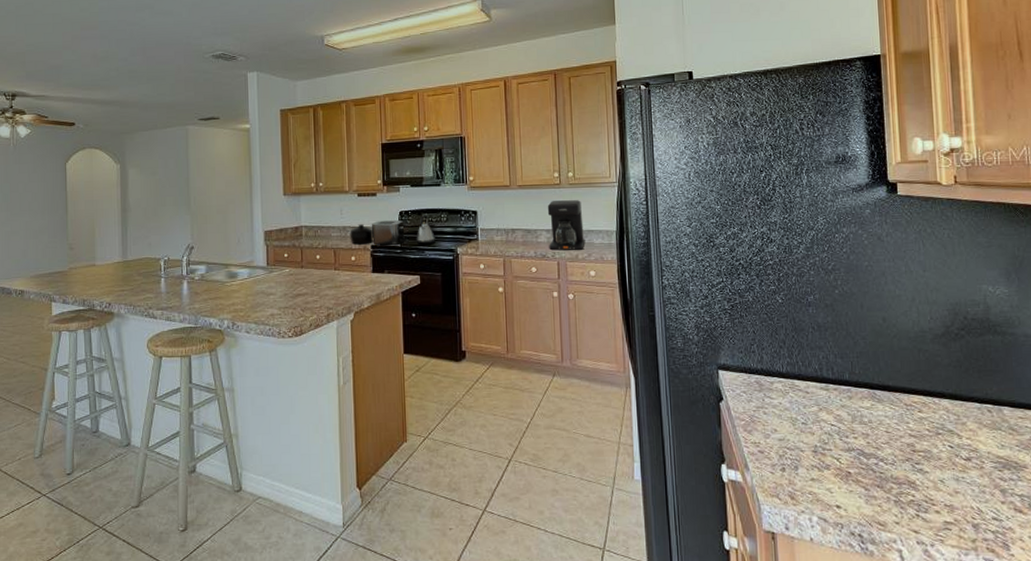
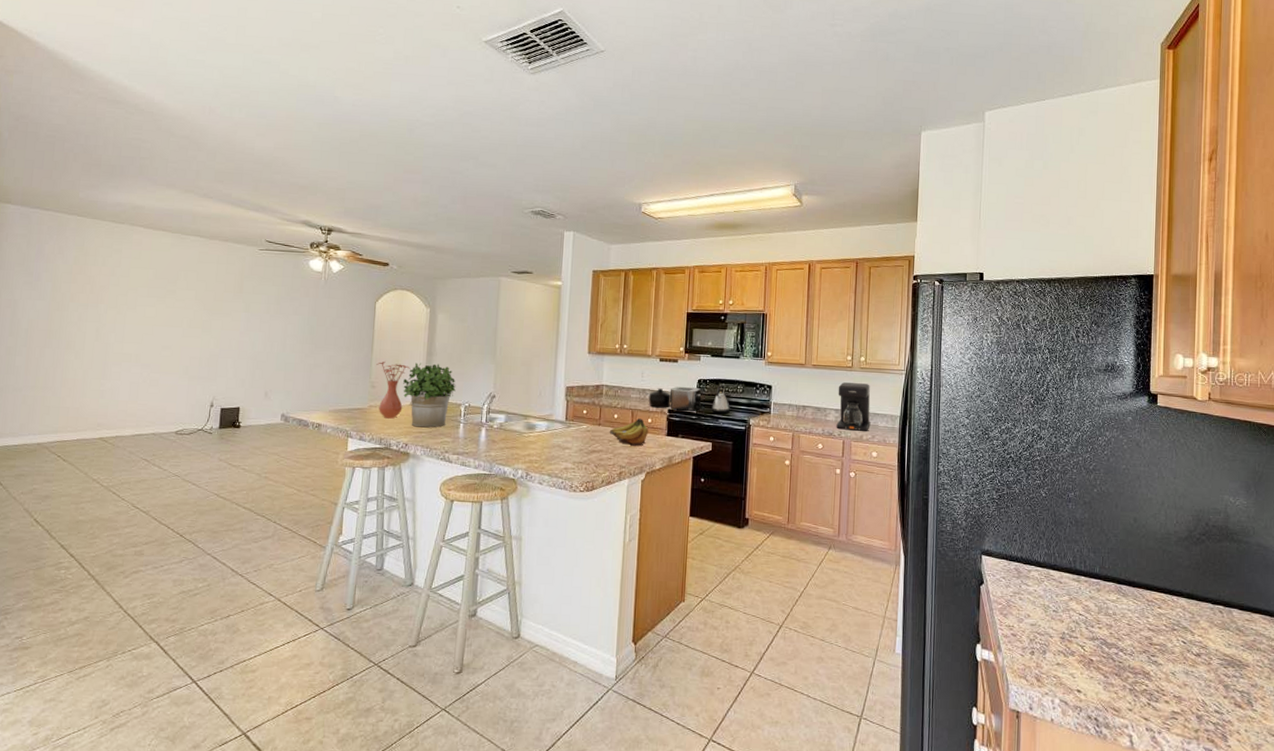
vase: none [72,221,106,279] -> present [376,361,410,419]
potted plant: none [101,220,154,286] -> present [403,362,456,428]
fruit: none [313,257,353,286] -> present [609,418,649,446]

